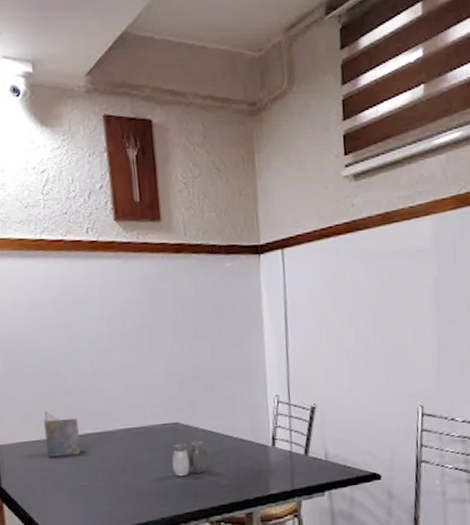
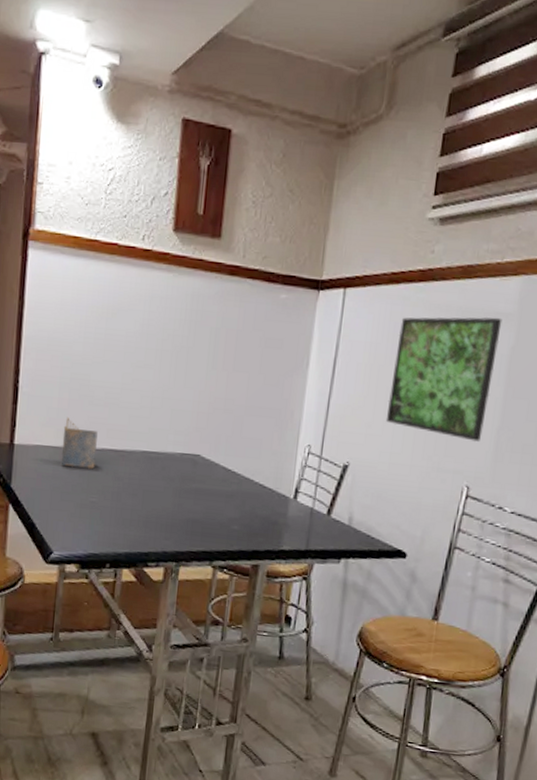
salt and pepper shaker: present [172,440,208,476] -> none [184,476,223,513]
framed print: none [337,254,425,366] -> present [385,317,503,442]

